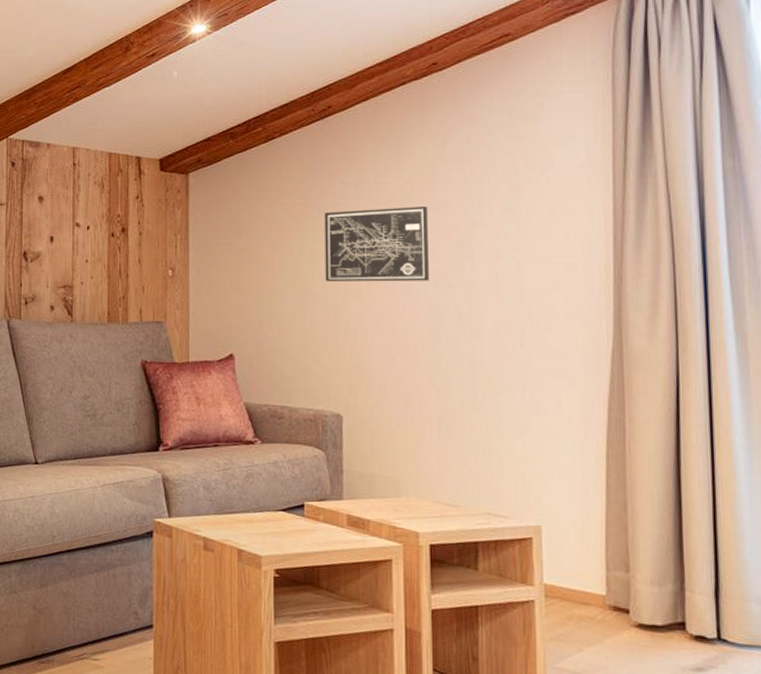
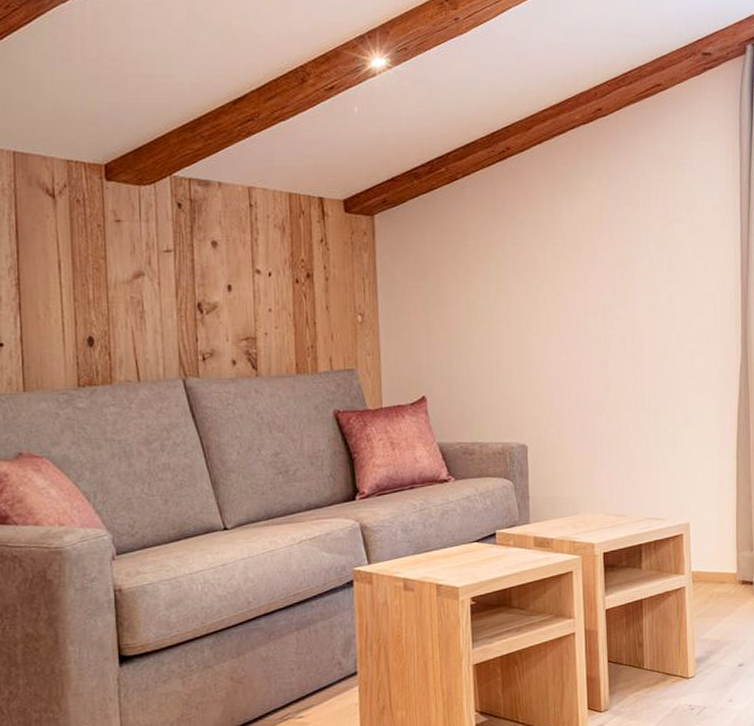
wall art: present [324,207,429,282] -> none [506,245,598,320]

